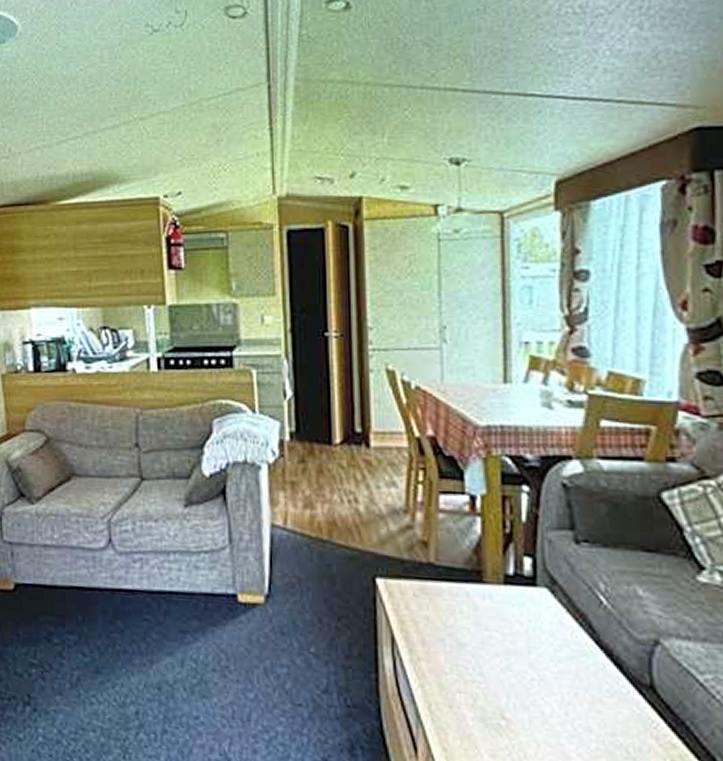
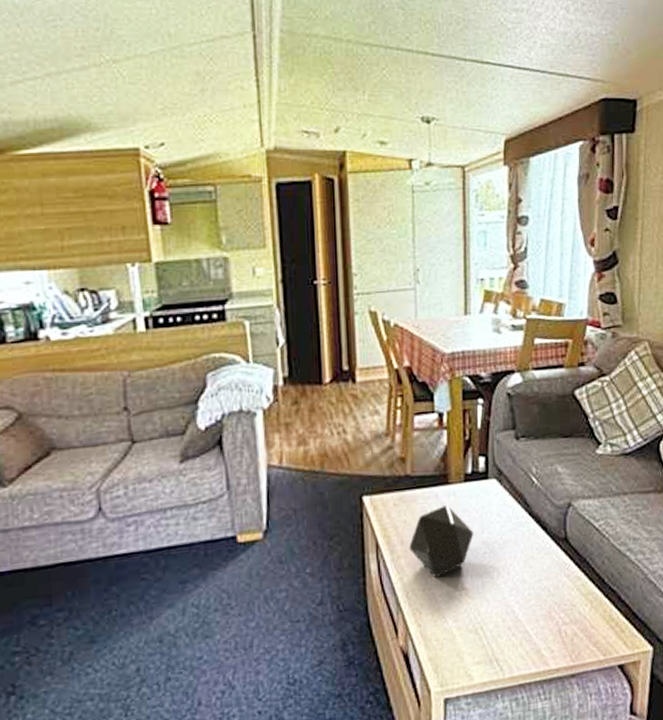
decorative tray: none [432,608,517,696] -> present [409,505,474,578]

